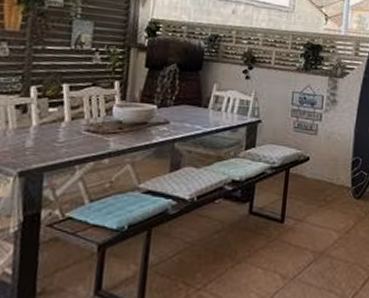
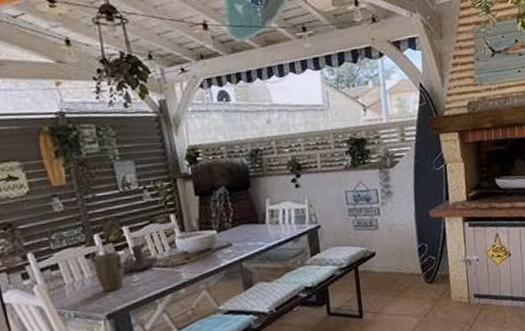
plant pot: none [20,106,53,148] -> present [93,251,124,292]
candle holder: none [50,104,91,131] -> present [122,244,159,272]

